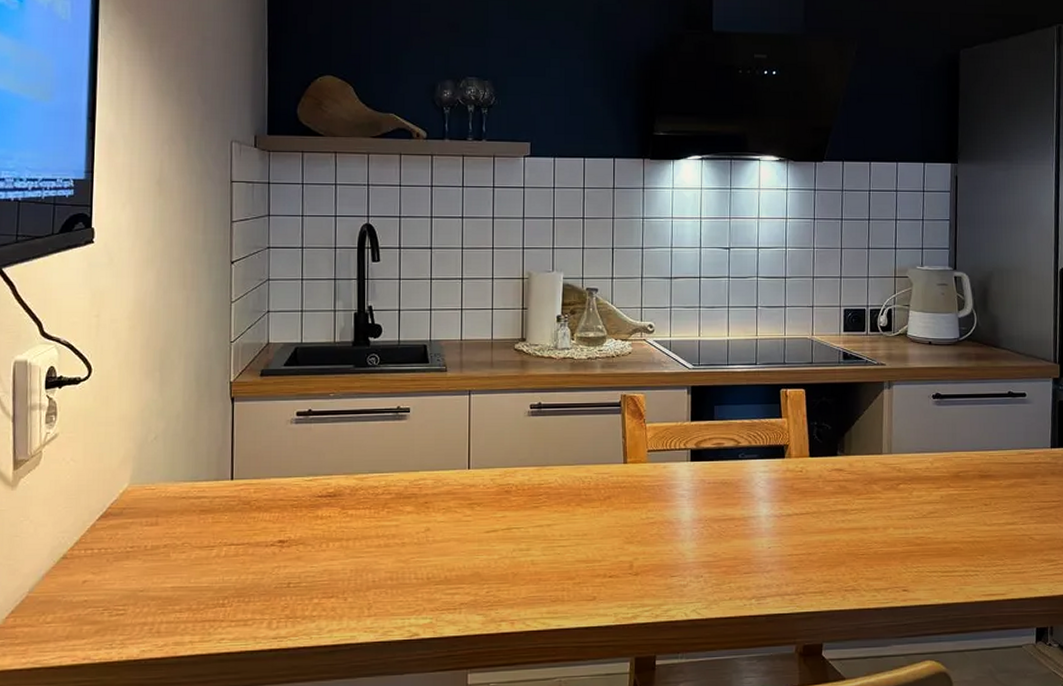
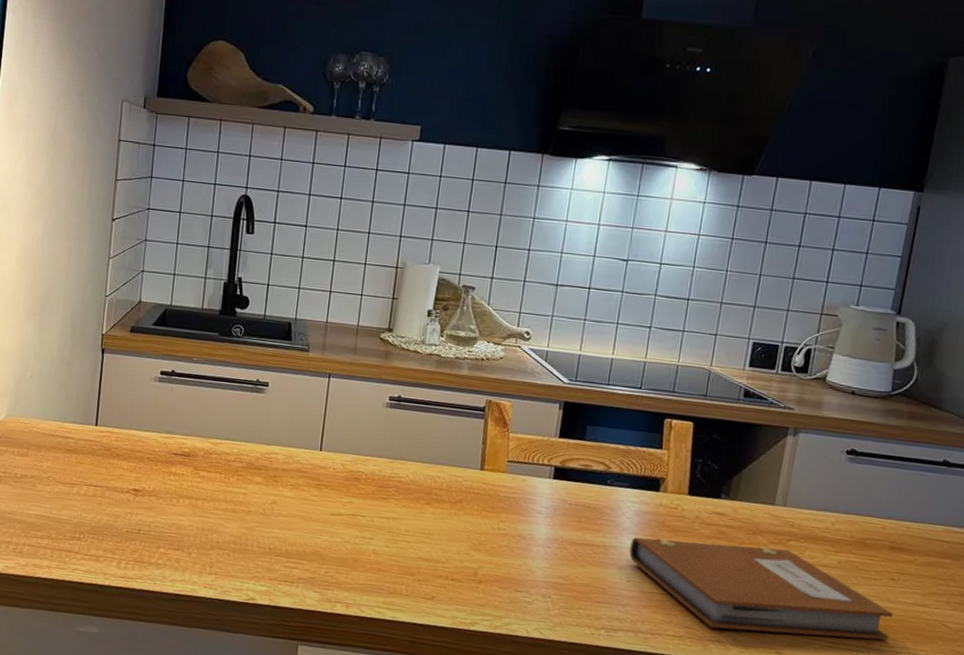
notebook: none [767,493,991,578] -> present [629,537,894,641]

